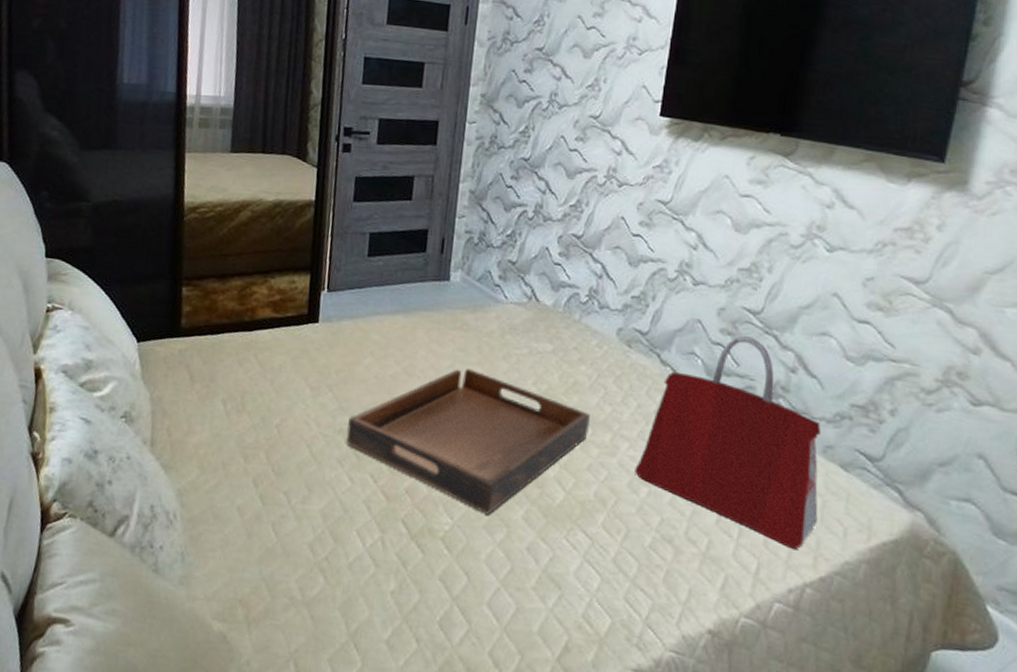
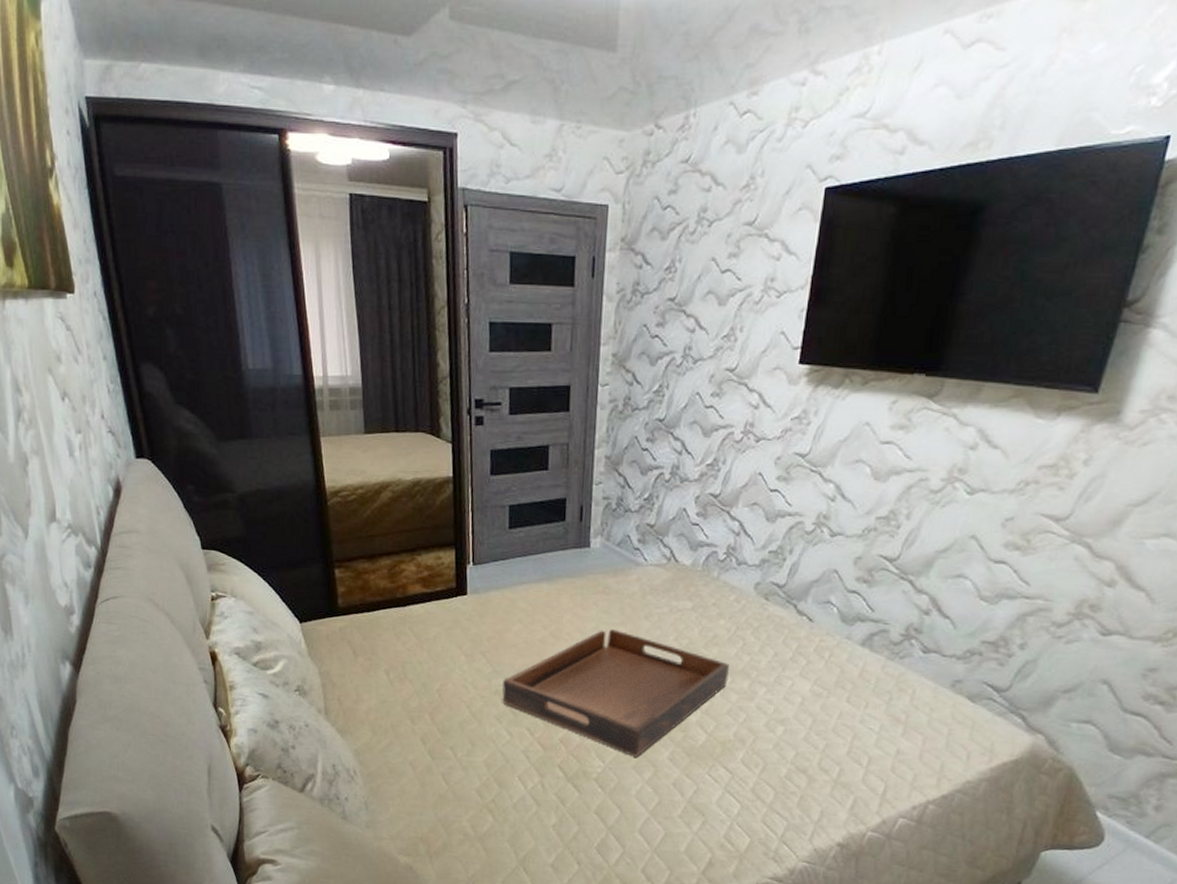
handbag: present [635,336,821,550] -> none [772,583,951,773]

